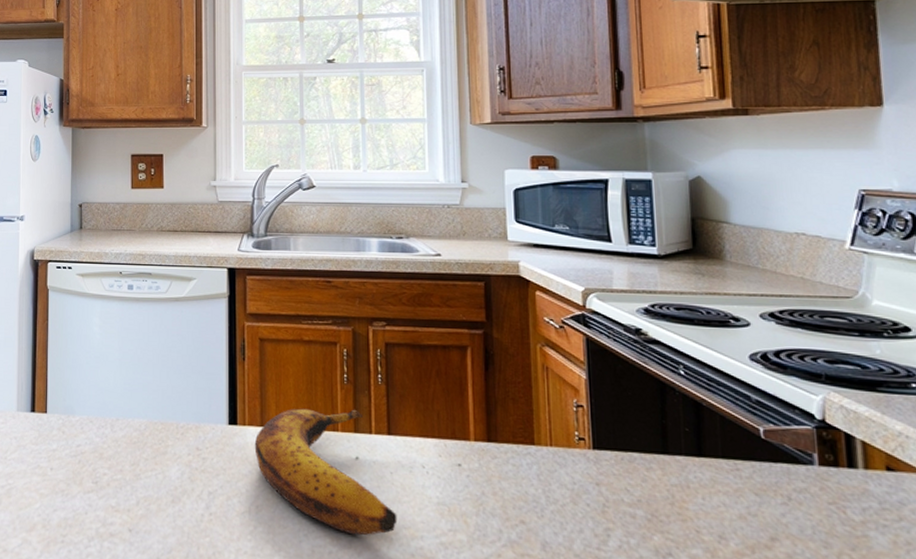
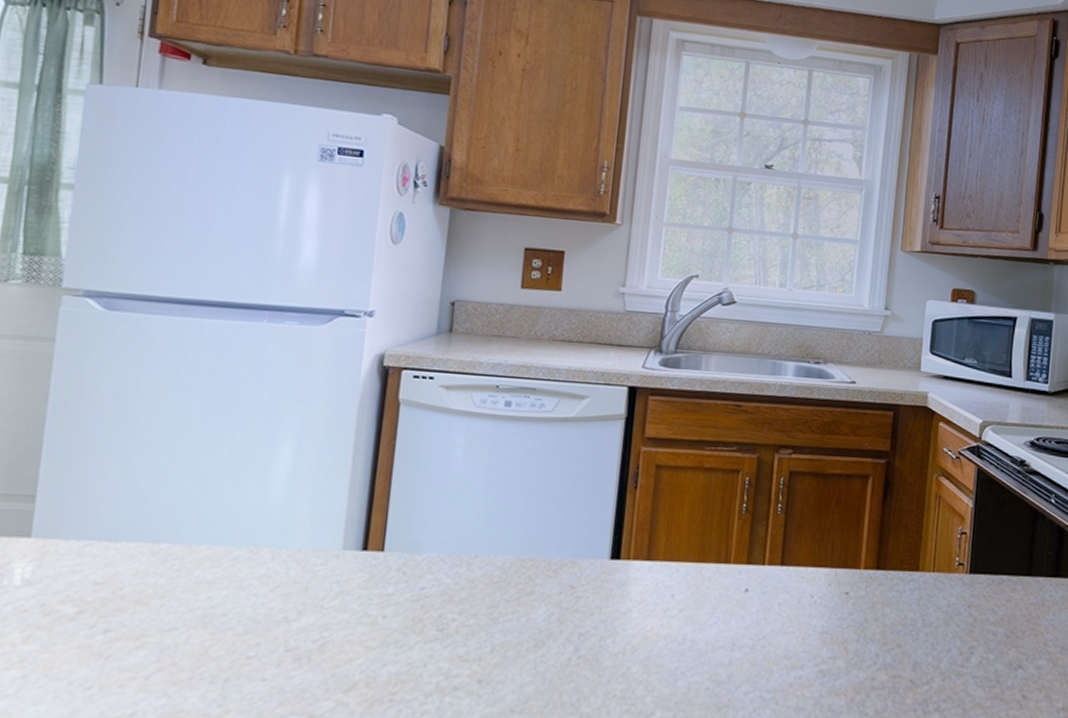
banana: present [254,408,397,536] -> none [637,540,781,669]

